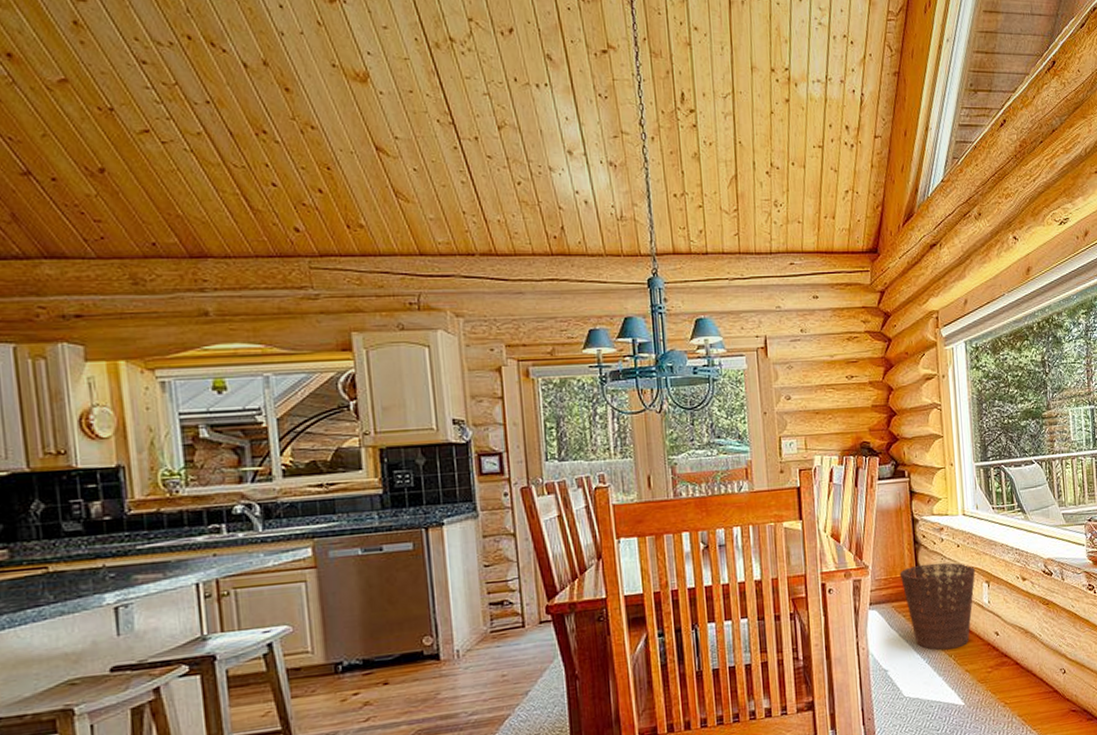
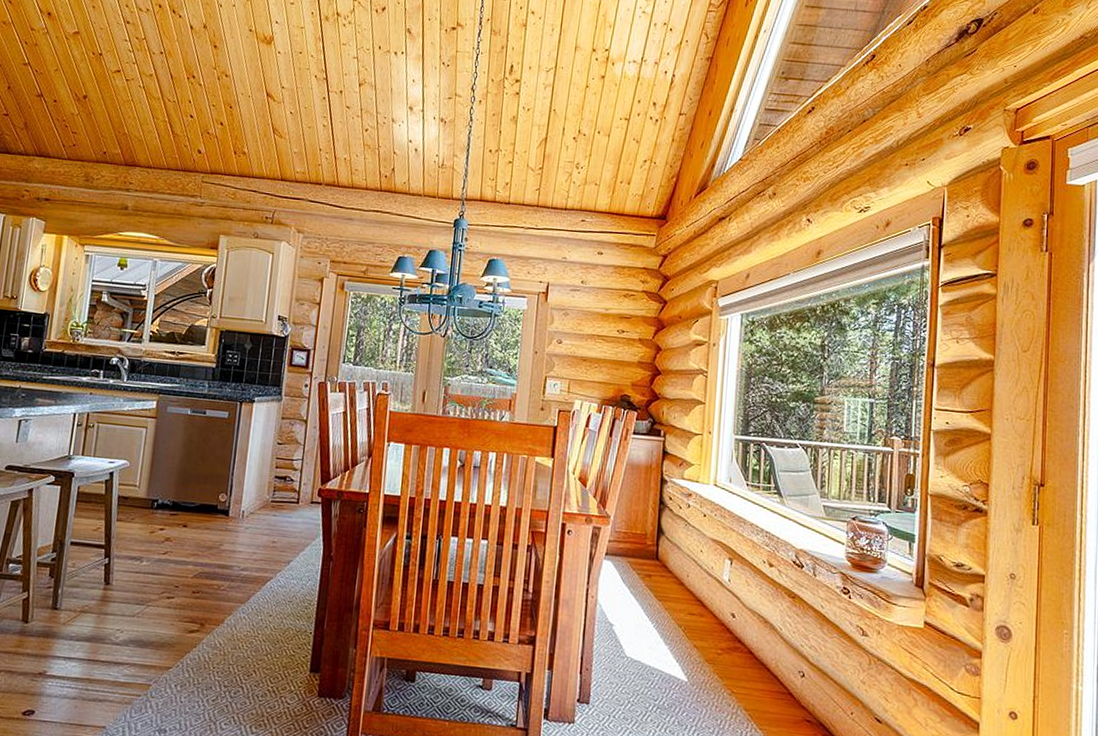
basket: present [899,562,975,650] -> none [640,526,719,620]

